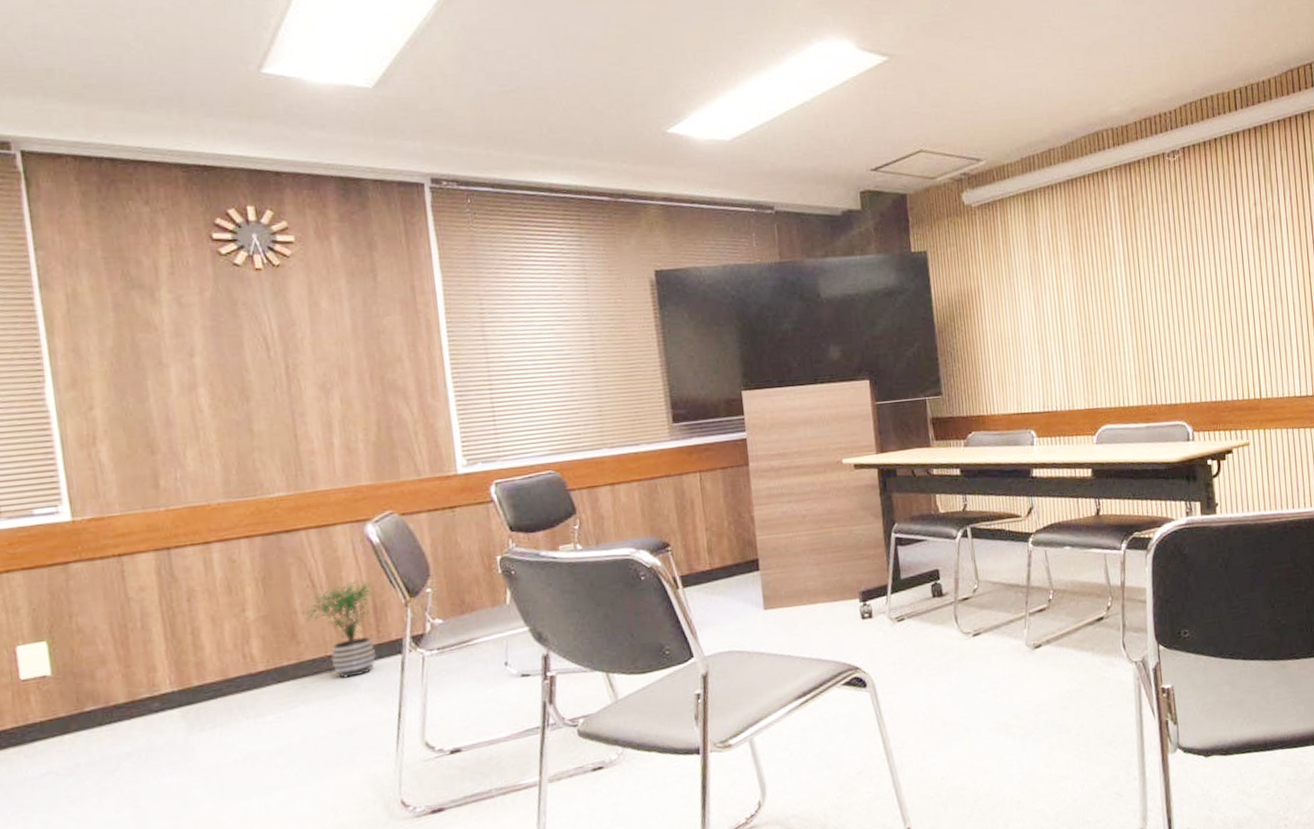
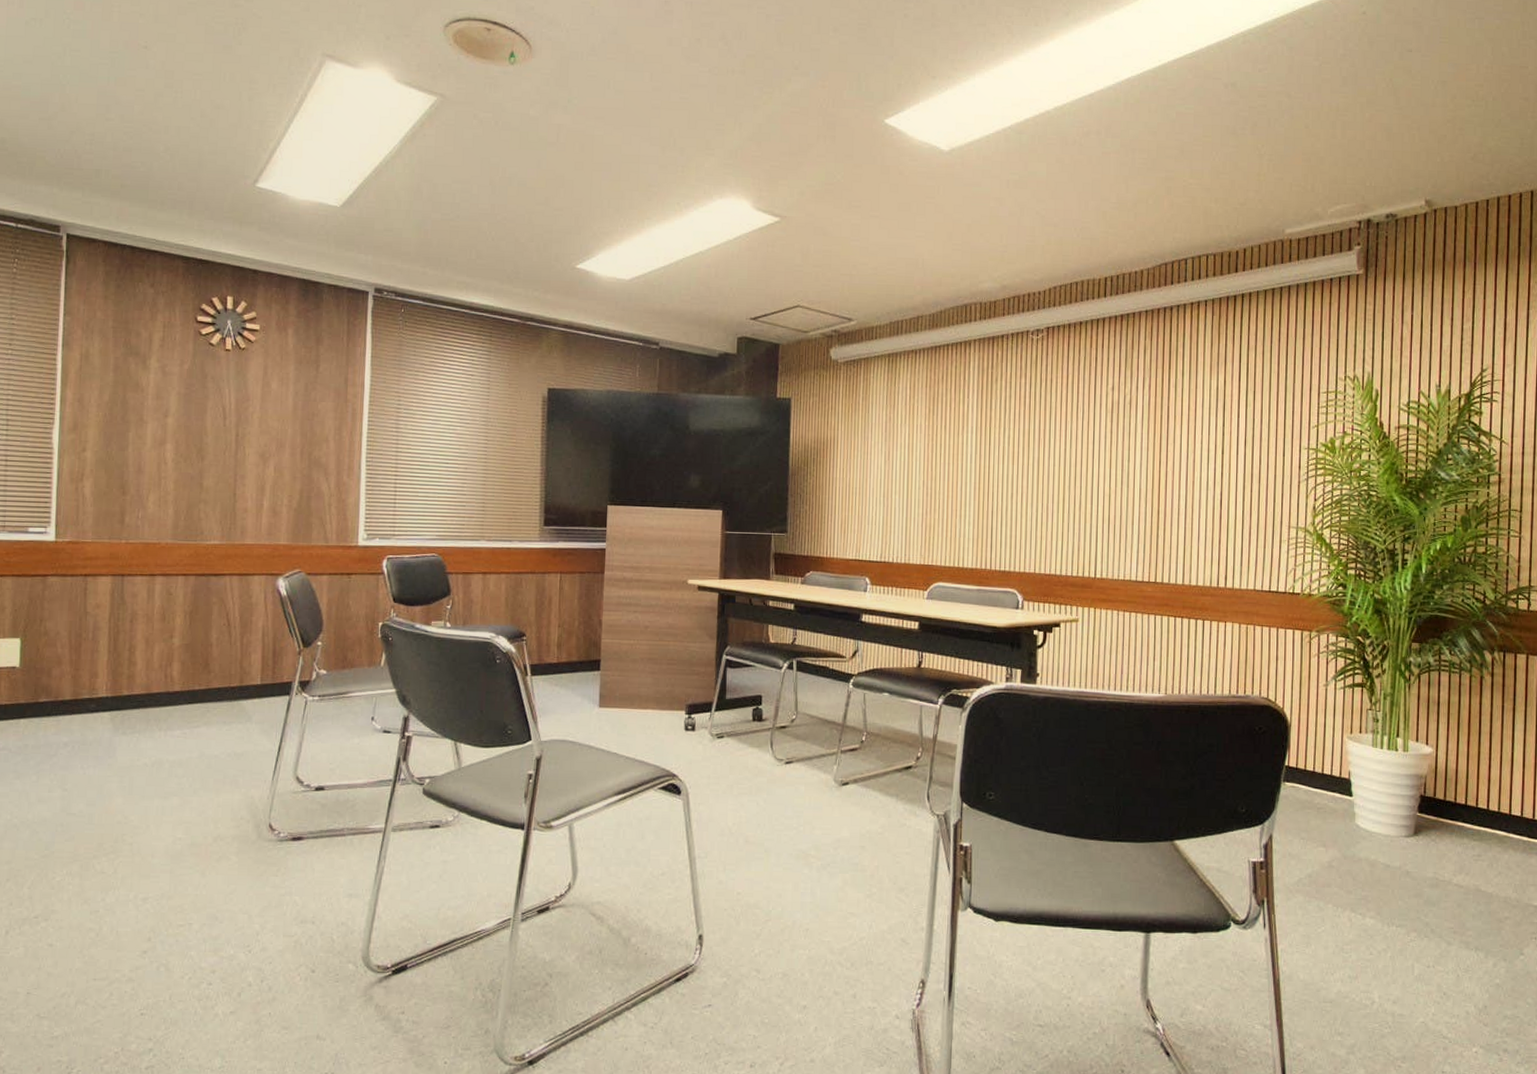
potted plant: present [302,581,382,679] -> none [216,626,282,709]

